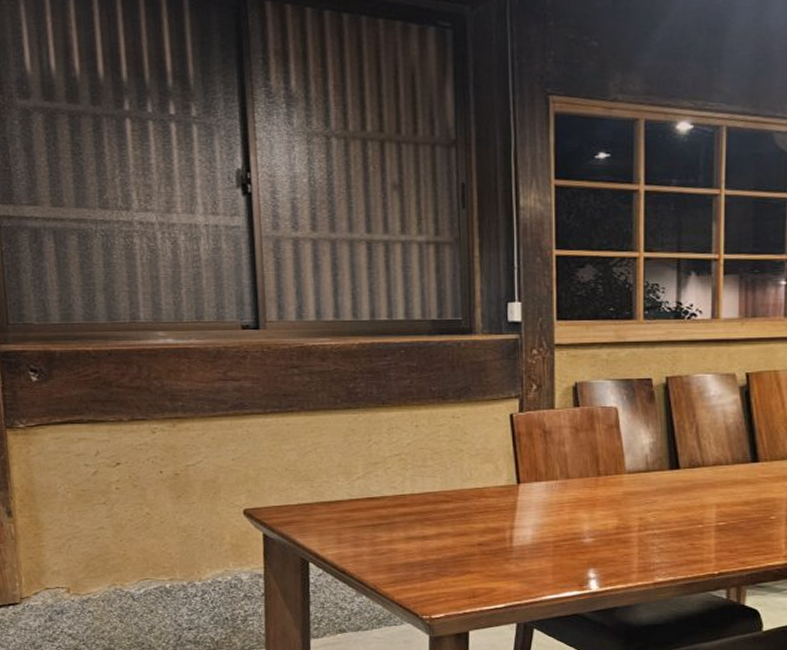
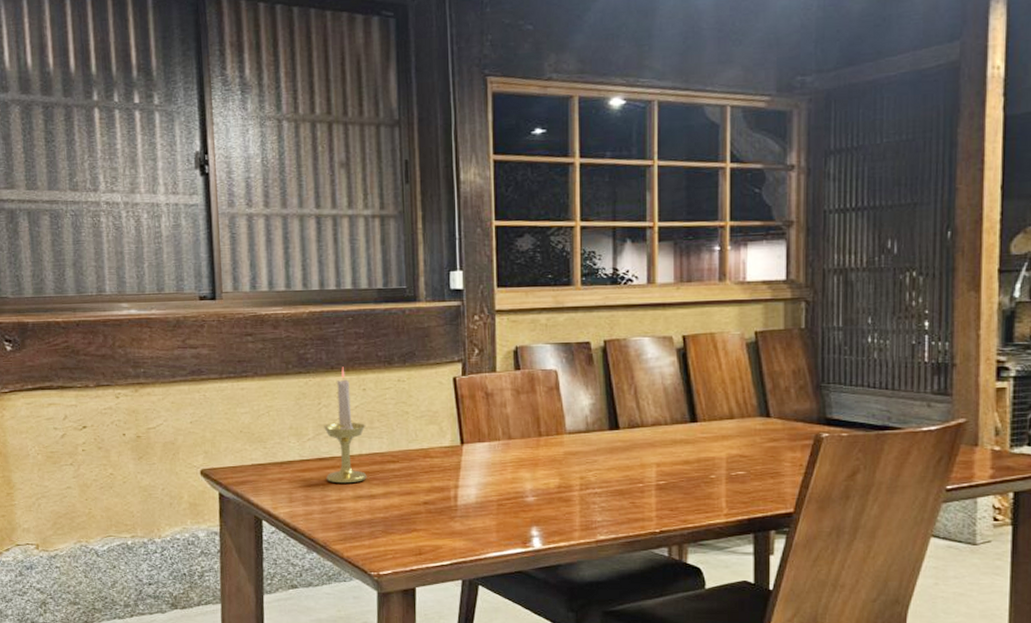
candlestick: none [374,402,419,524] -> present [324,367,367,484]

